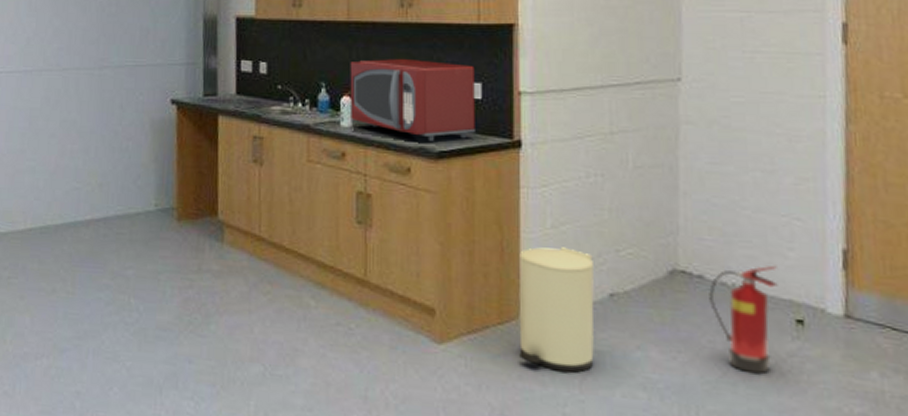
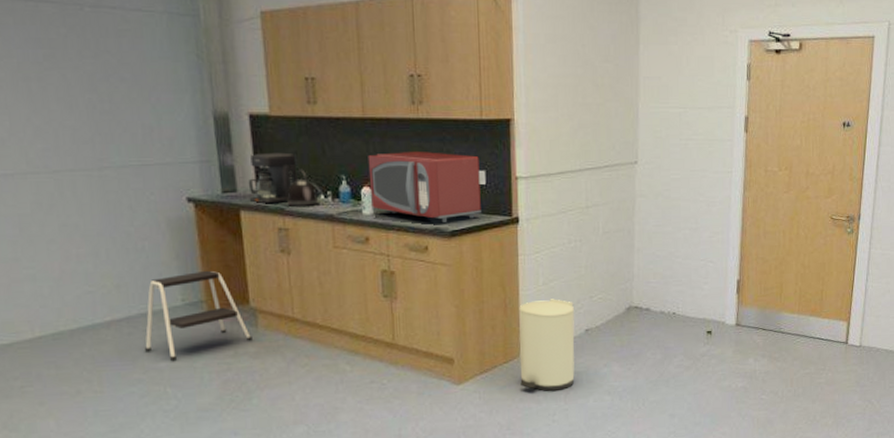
step stool: none [116,175,217,269] -> present [145,270,253,361]
coffee maker: none [228,56,277,110] -> present [248,152,298,204]
kettle: none [264,74,296,115] -> present [287,169,319,207]
fire extinguisher: present [709,265,778,375] -> none [653,295,697,372]

